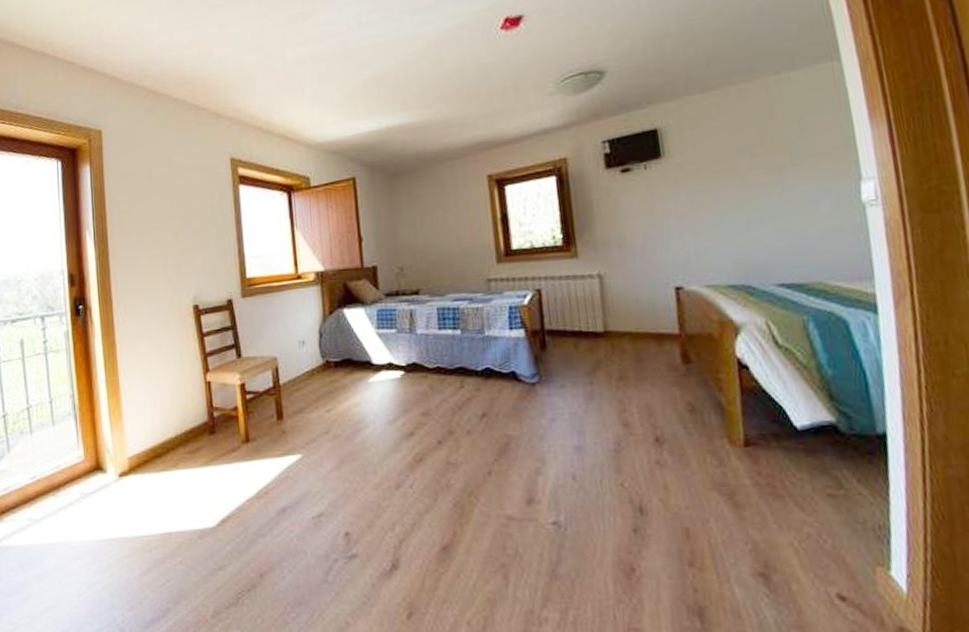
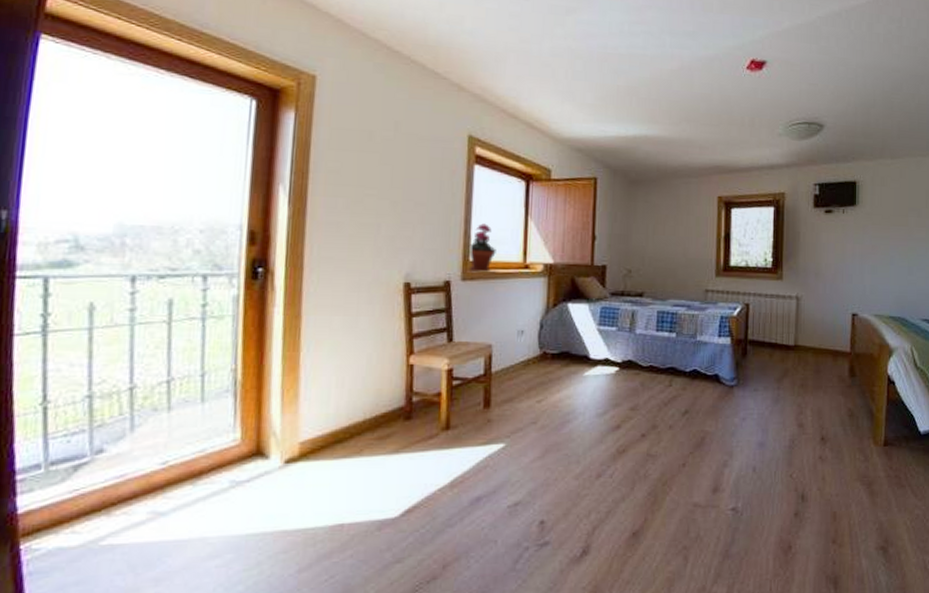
potted plant: none [243,240,269,289] -> present [468,223,496,273]

